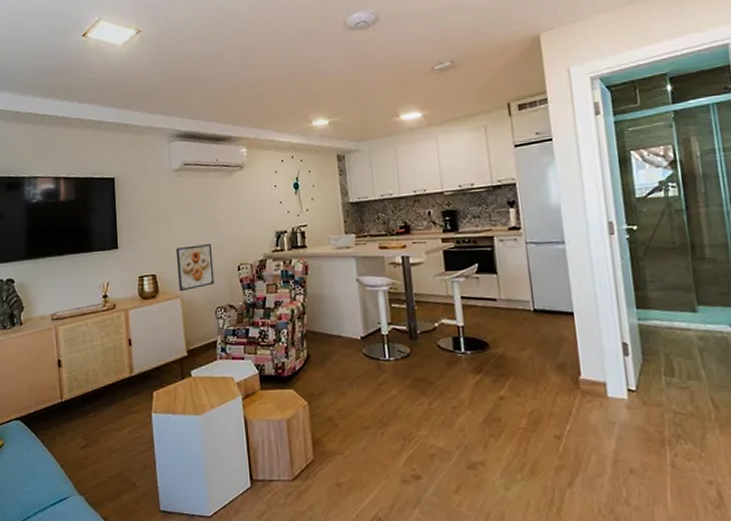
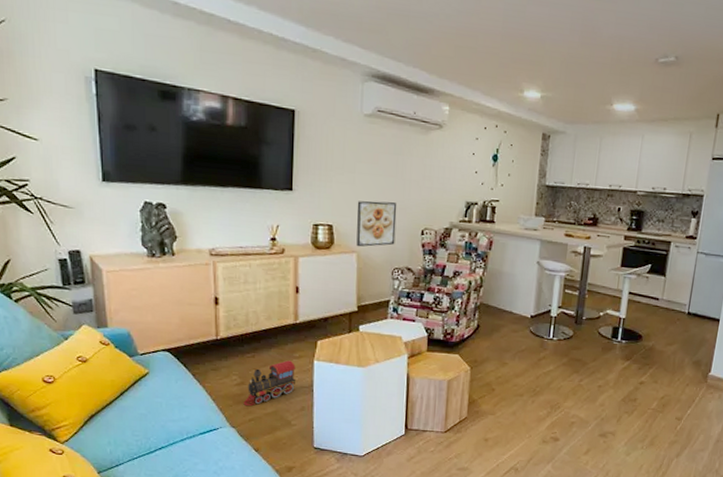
toy train: none [89,416,137,470] -> present [243,360,296,407]

